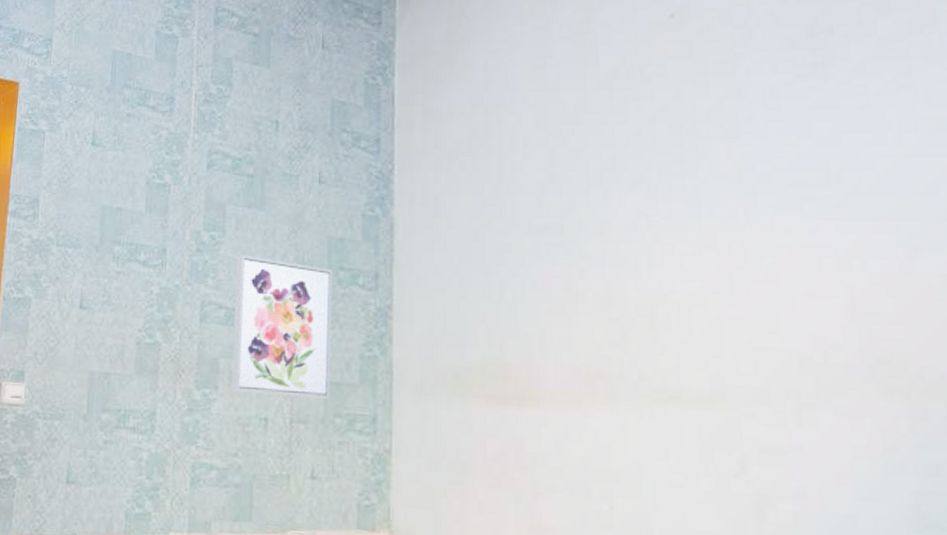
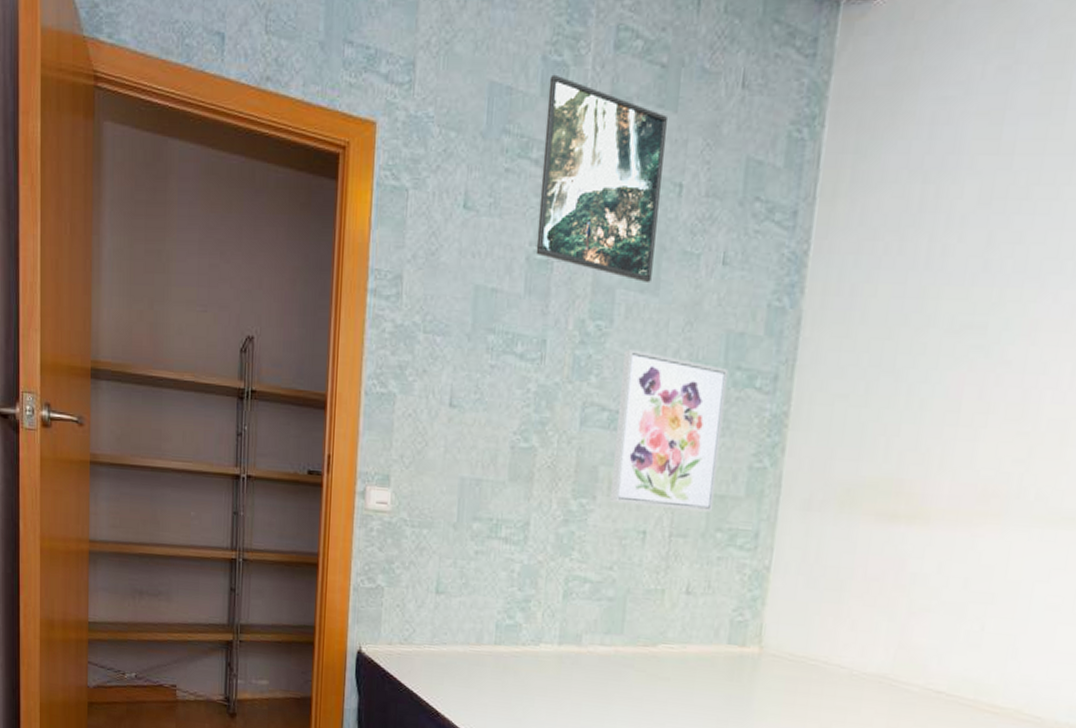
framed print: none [155,44,262,200] -> present [536,74,667,284]

